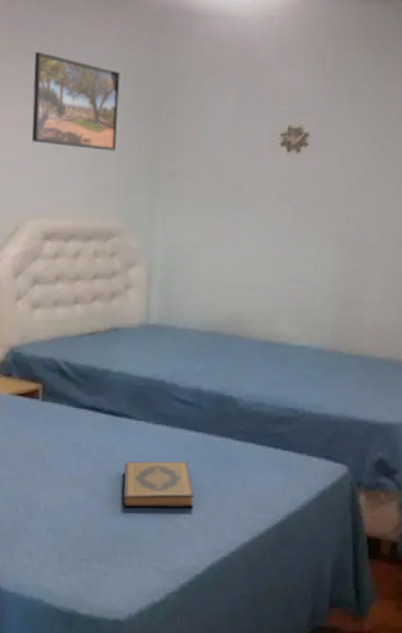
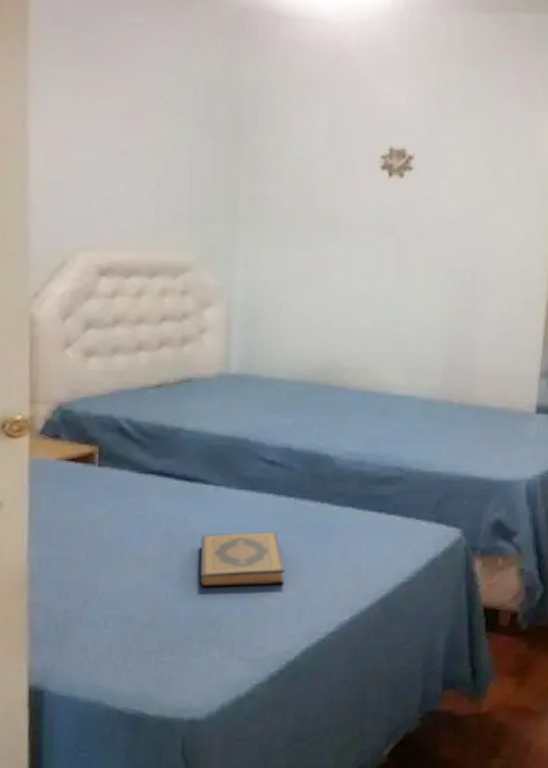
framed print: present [32,51,120,151] -> none [82,52,191,172]

